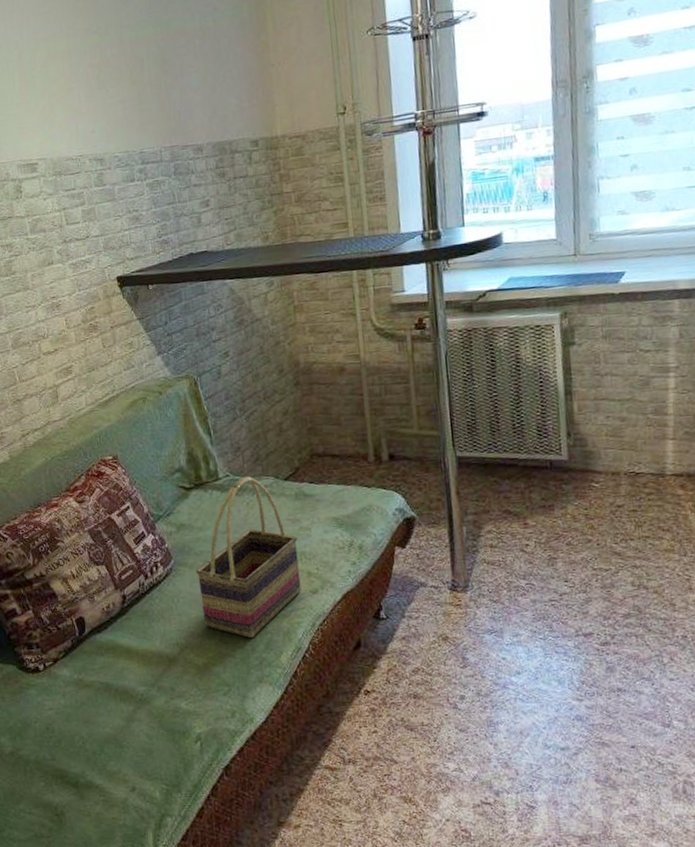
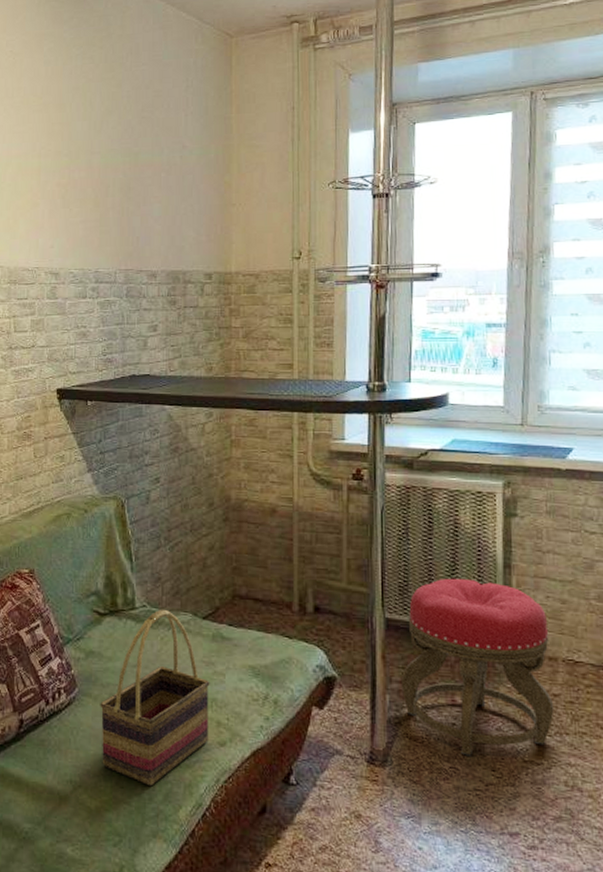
stool: none [475,409,619,572] -> present [400,578,555,756]

